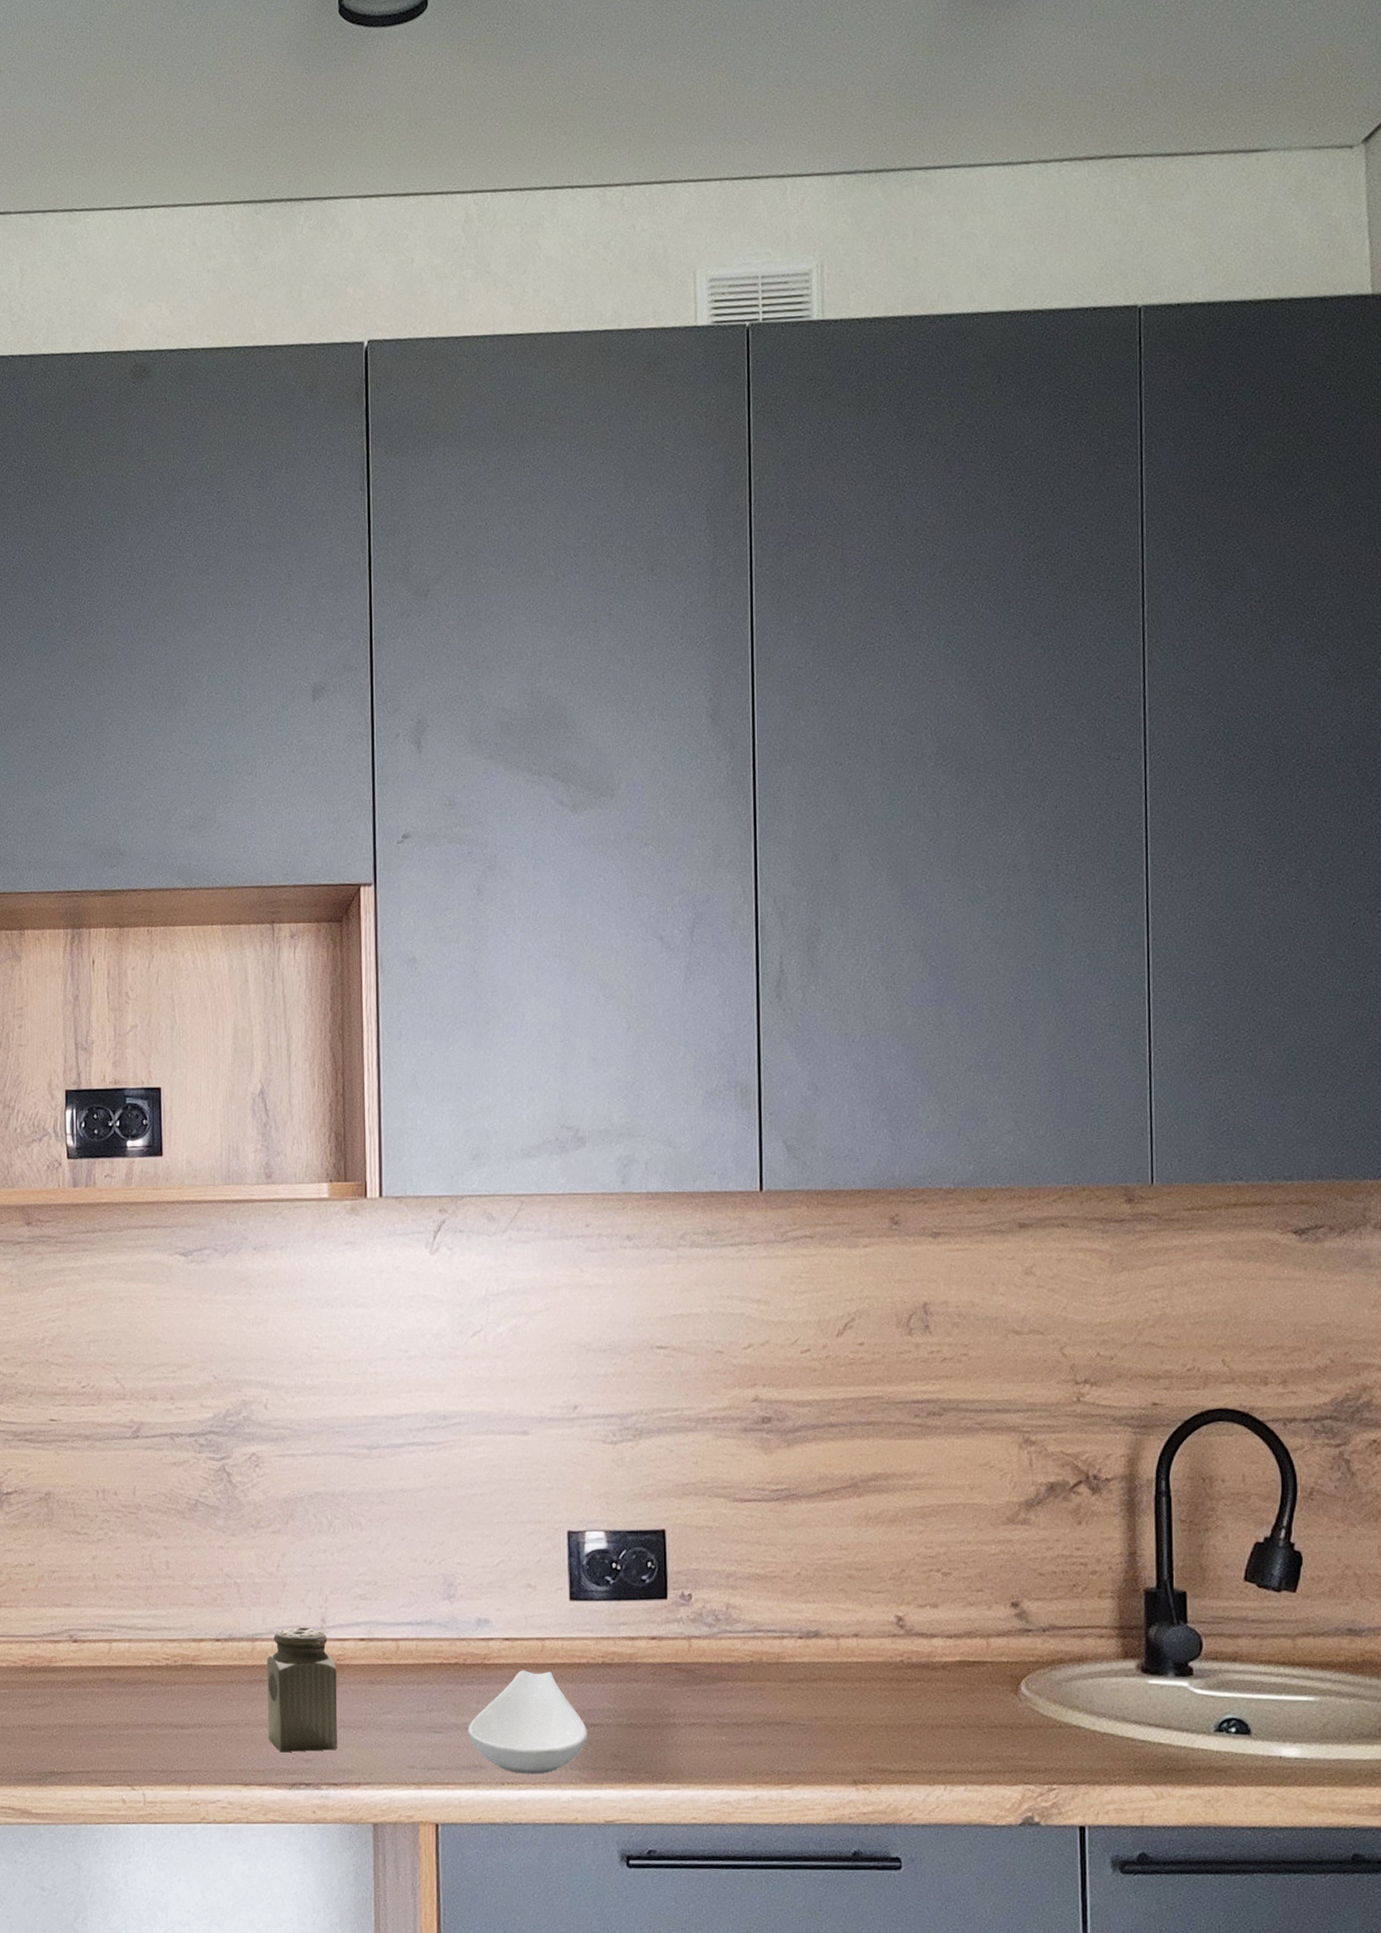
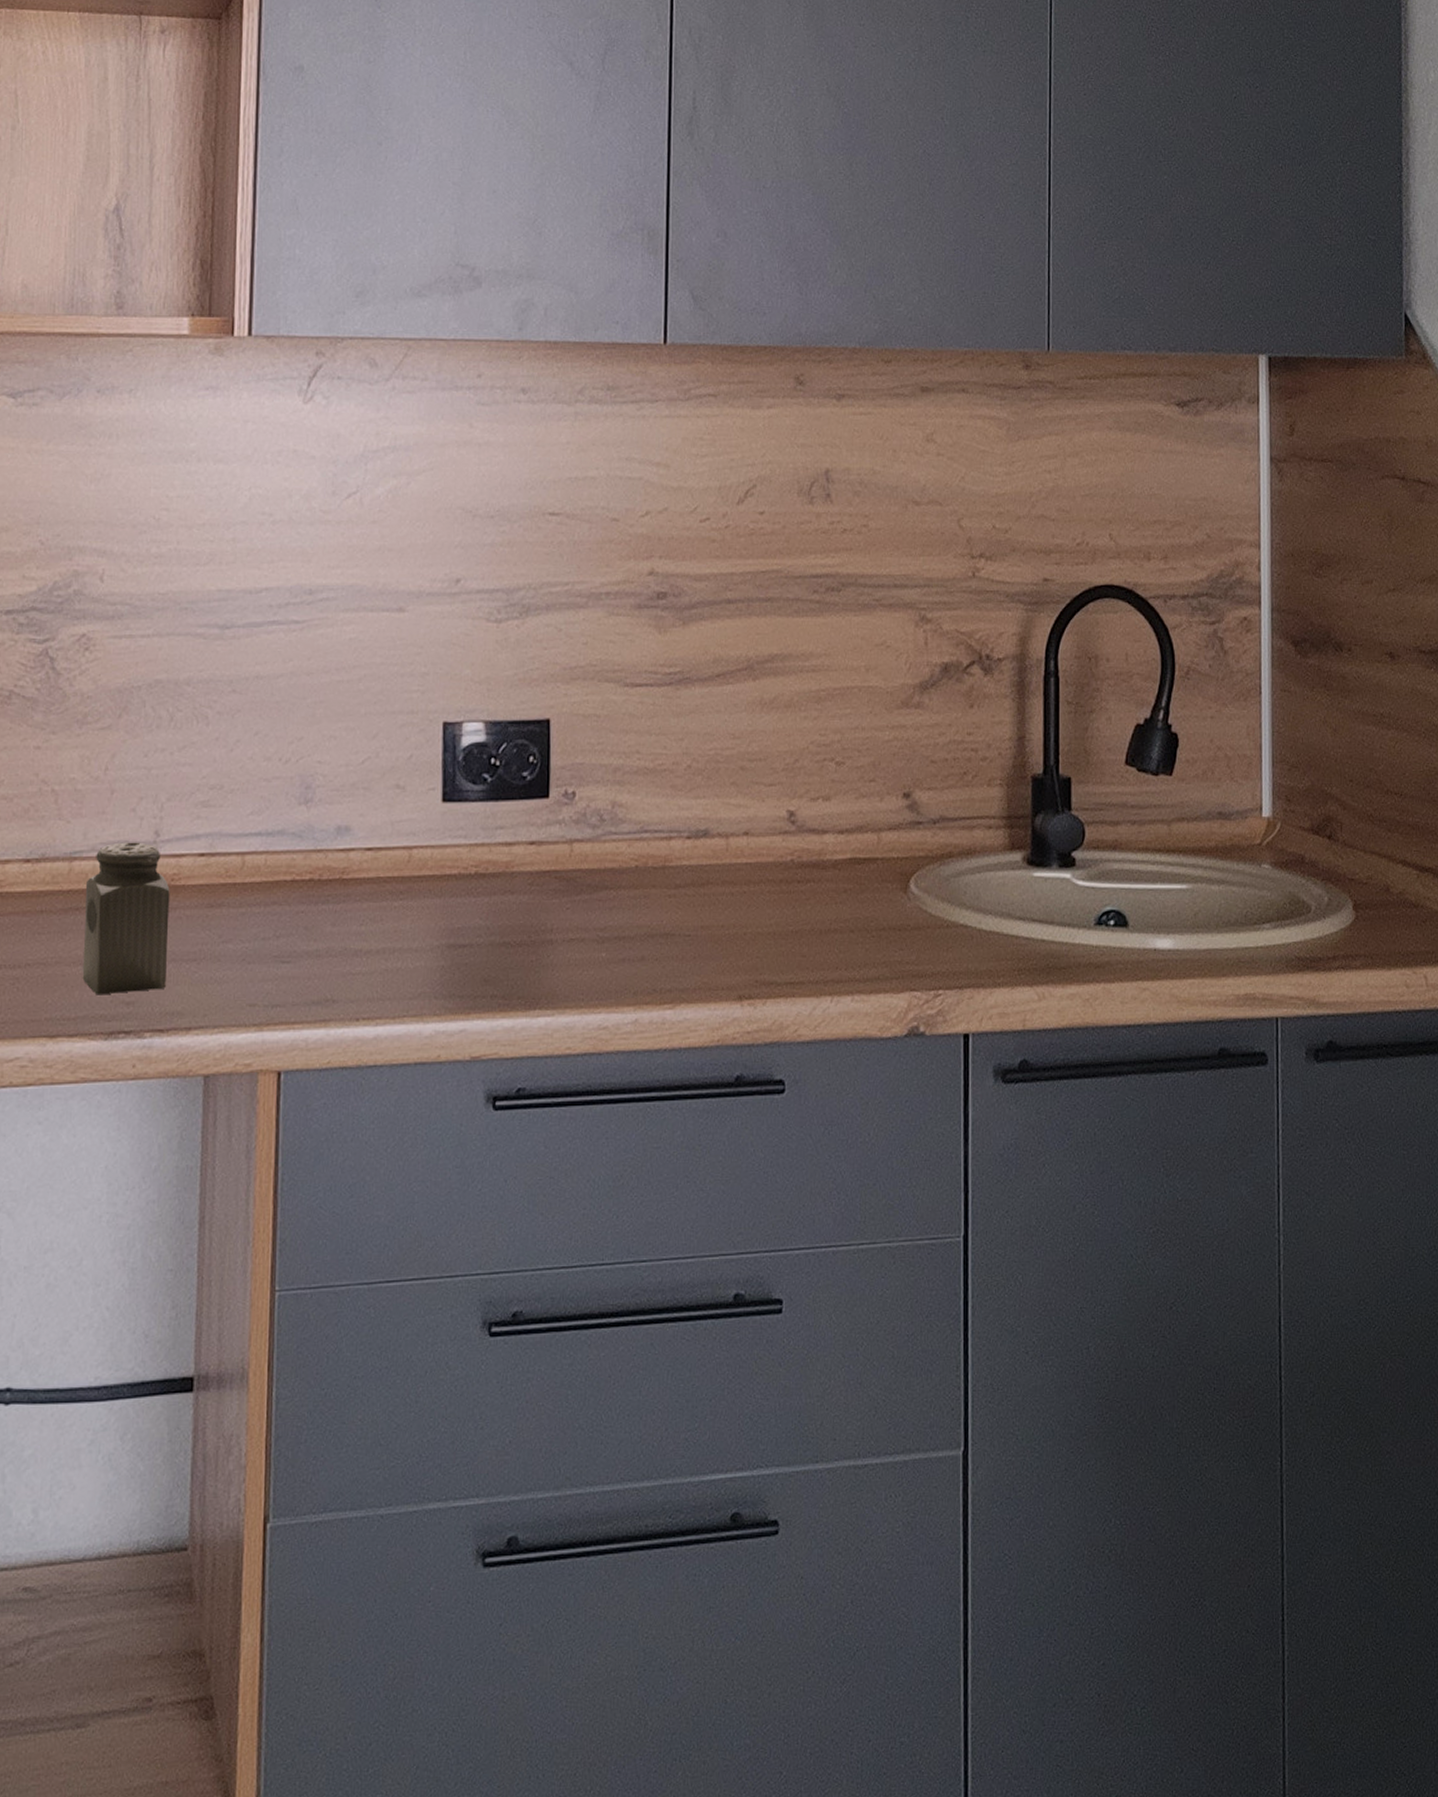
spoon rest: present [468,1670,587,1775] -> none [320,885,455,1007]

